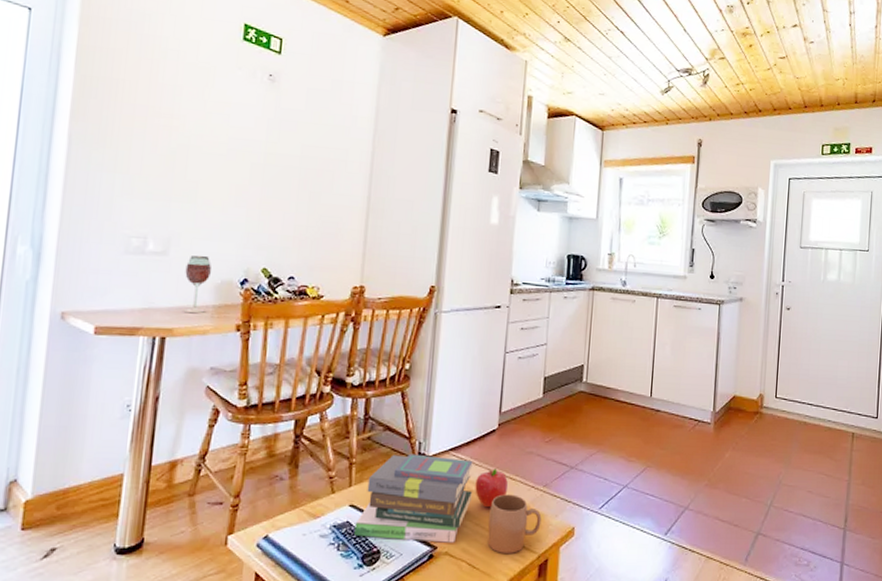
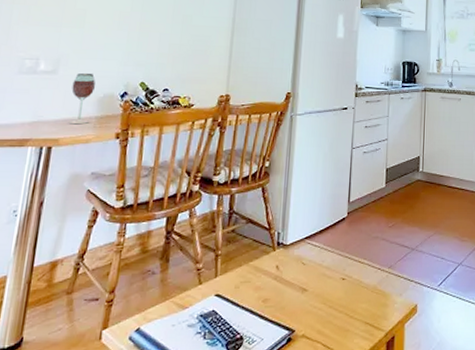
books: present [354,453,473,543] -> none [219,243,326,326]
fruit: present [475,469,509,508] -> none [328,254,358,291]
mug: present [487,494,542,553] -> none [340,277,388,333]

